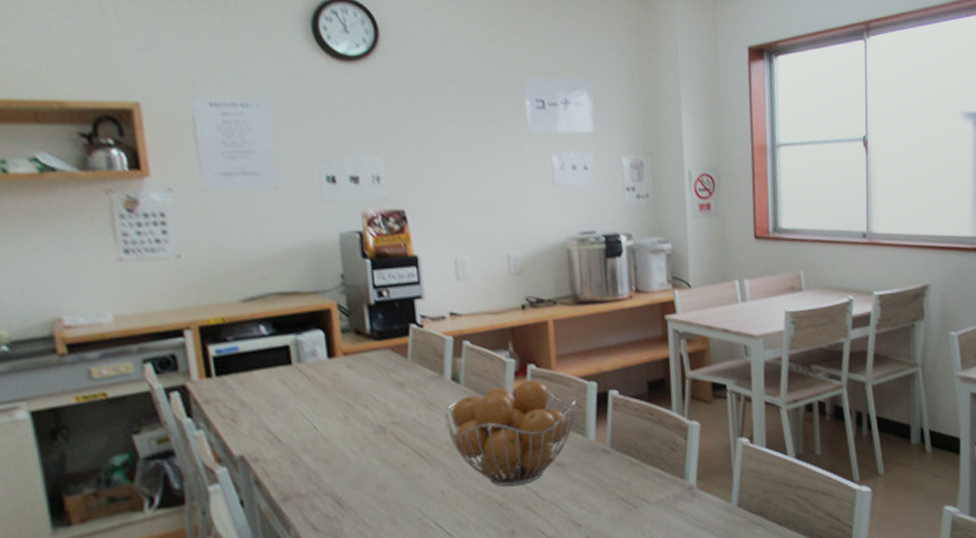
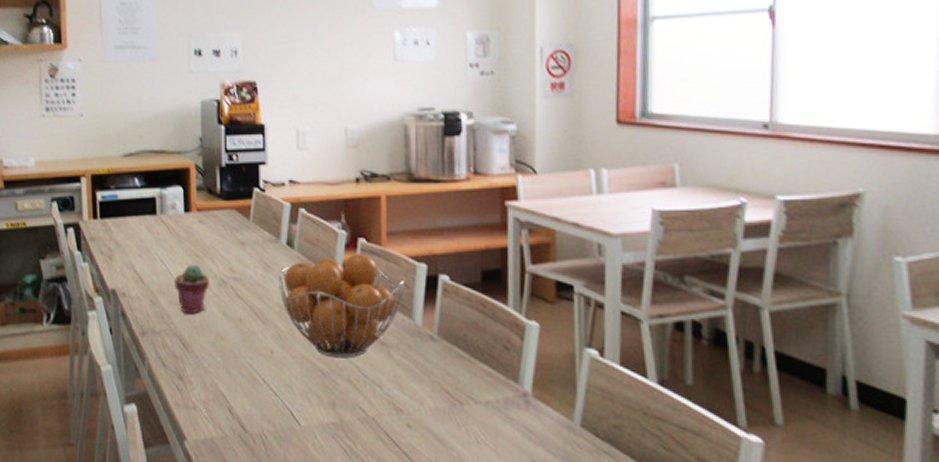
potted succulent: none [319,414,366,468] -> present [173,263,210,313]

